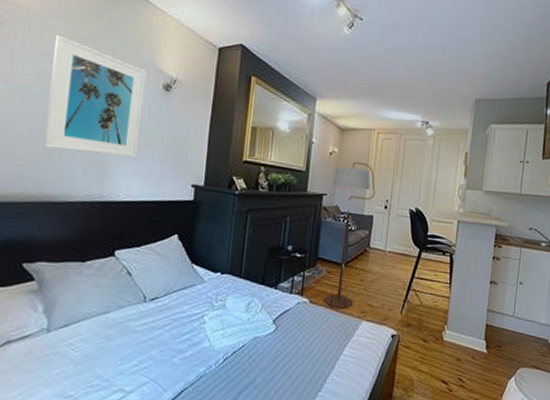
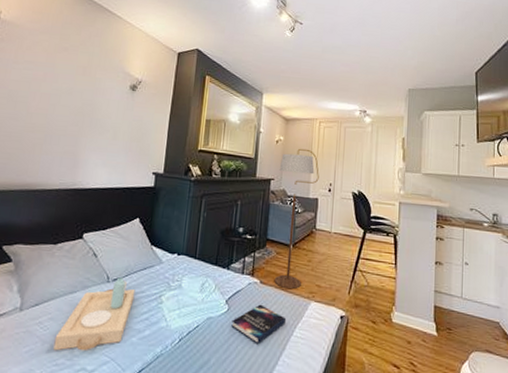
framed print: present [43,34,146,159] -> none [27,47,116,150]
serving tray: none [87,296,175,373] -> present [53,276,136,351]
hardback book: none [279,324,335,364] -> present [231,304,286,345]

